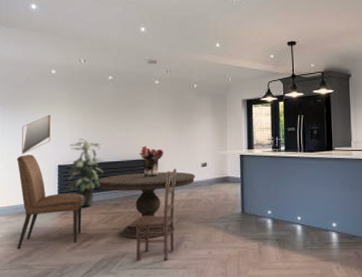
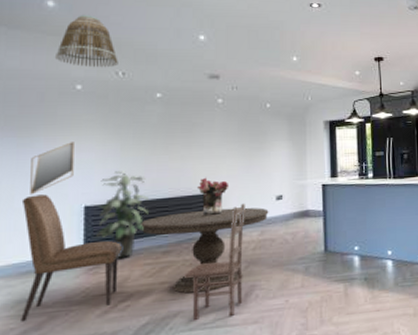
lamp shade: none [37,14,81,57] -> present [56,14,118,68]

